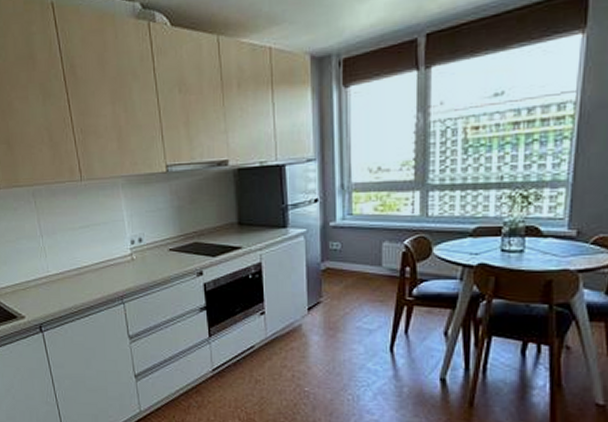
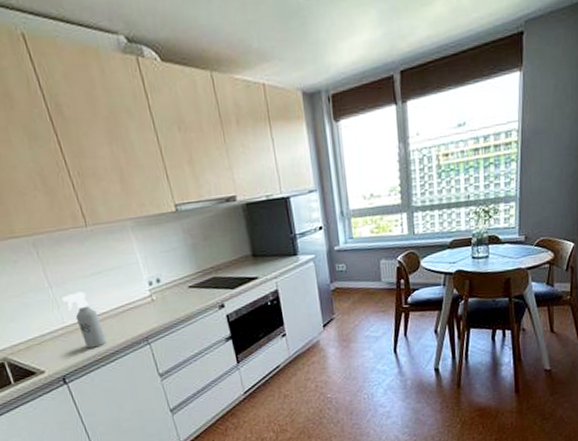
spray bottle: none [50,243,84,300] -> present [62,291,107,349]

